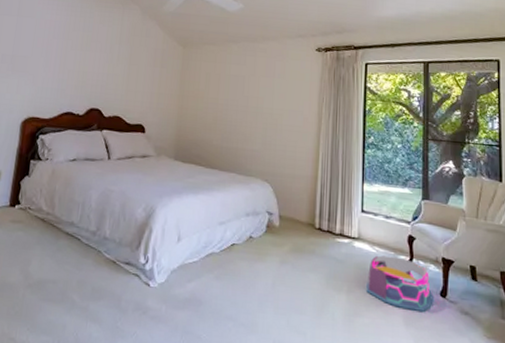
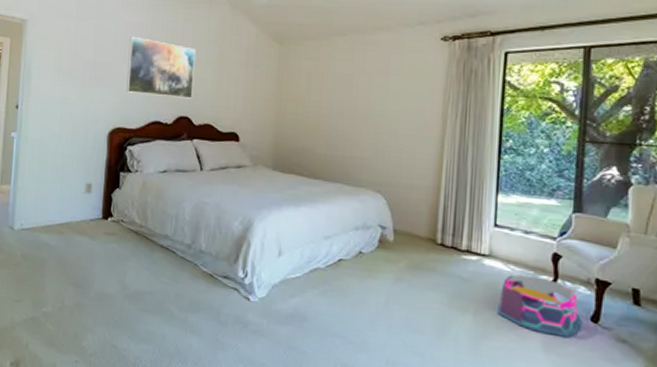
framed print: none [42,33,109,92] -> present [126,36,195,99]

